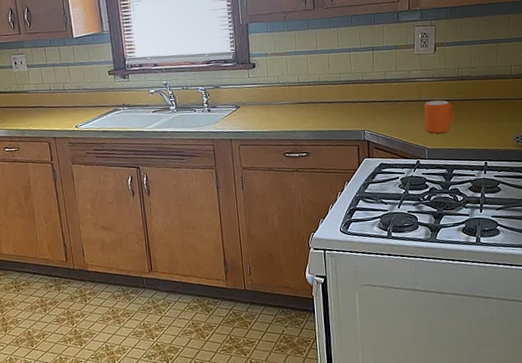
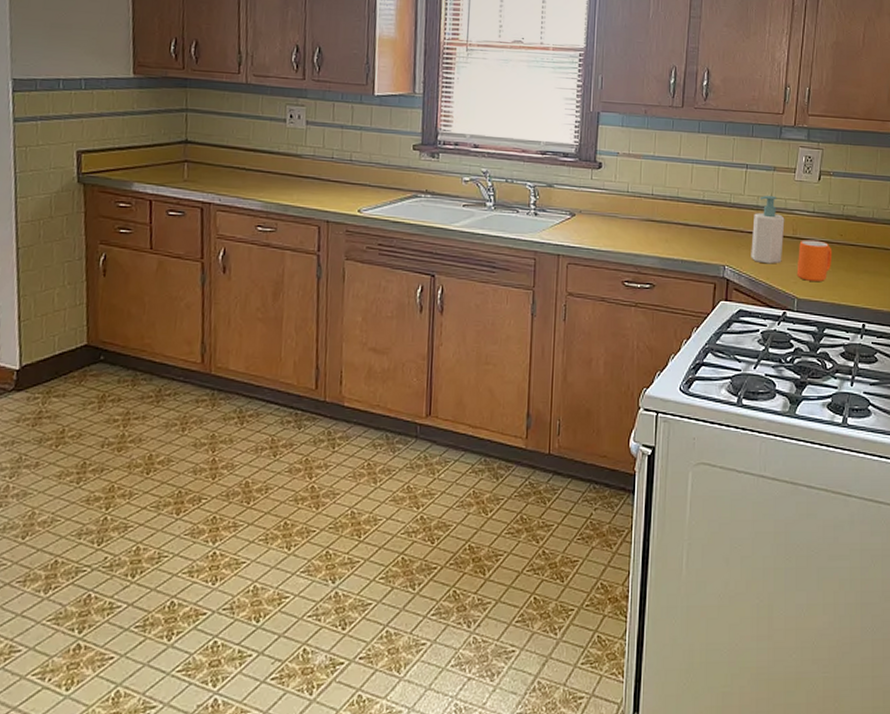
soap bottle: none [383,69,411,125] -> present [751,195,785,264]

